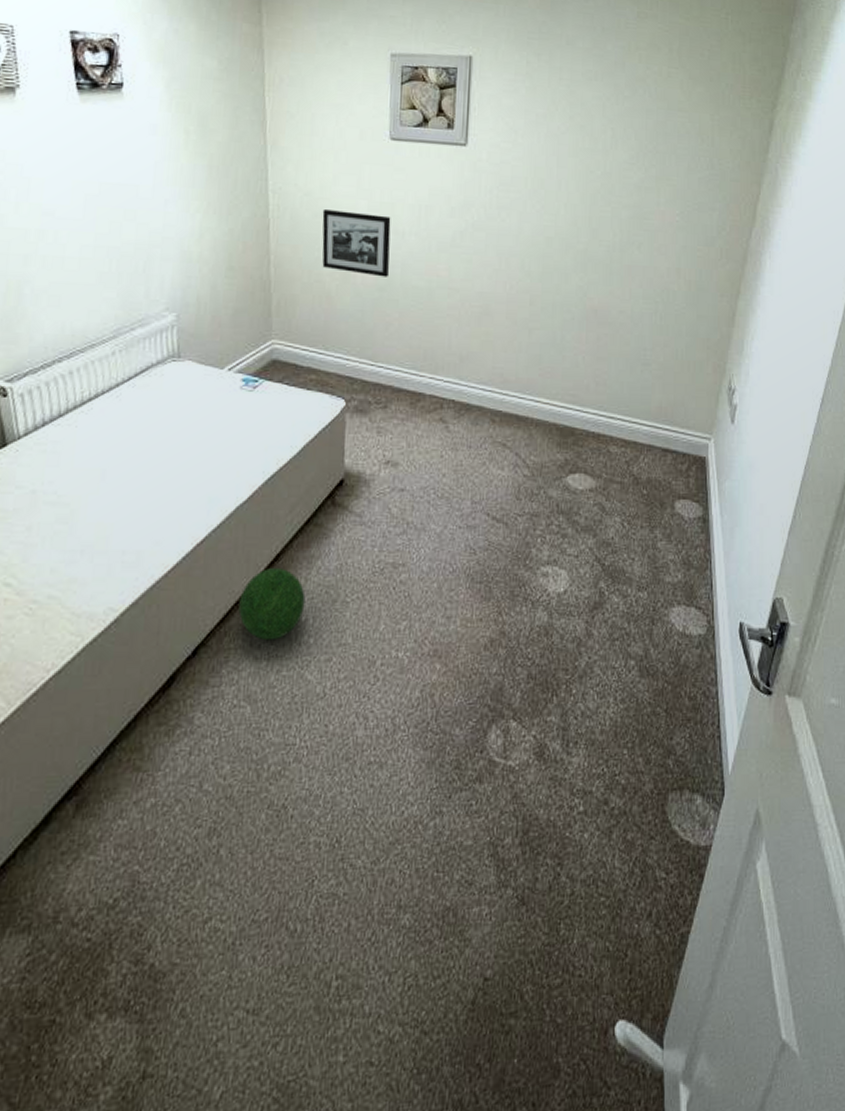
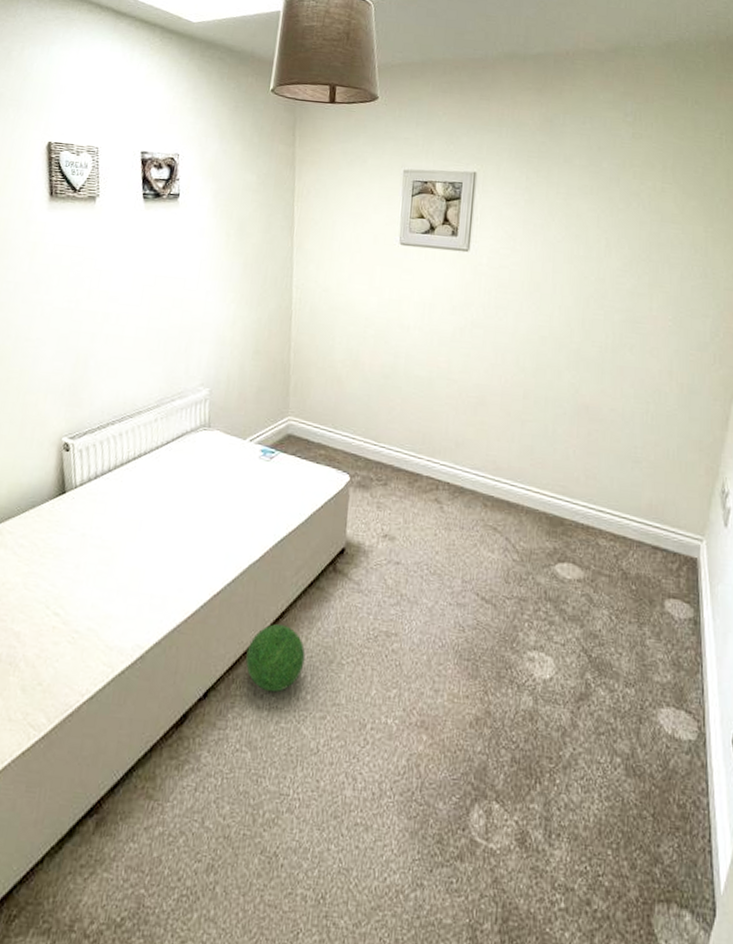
picture frame: present [322,210,391,277] -> none [335,304,398,366]

